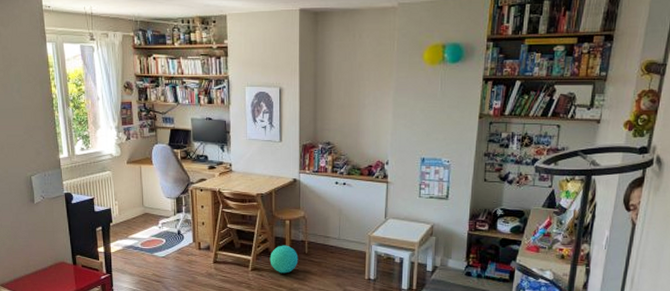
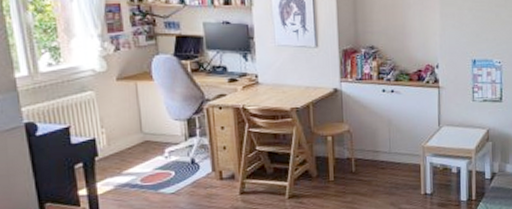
ball: present [270,245,299,274] -> none [310,164,345,198]

